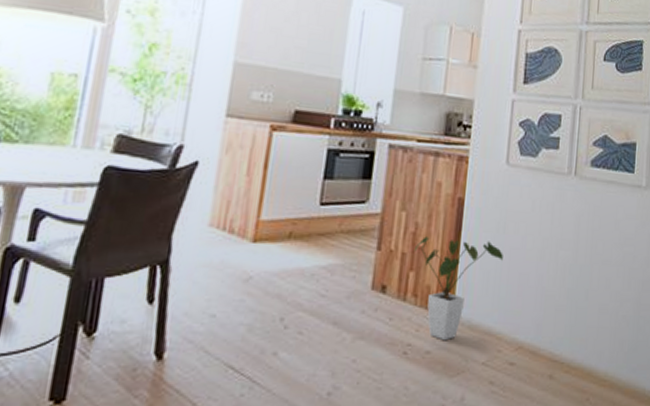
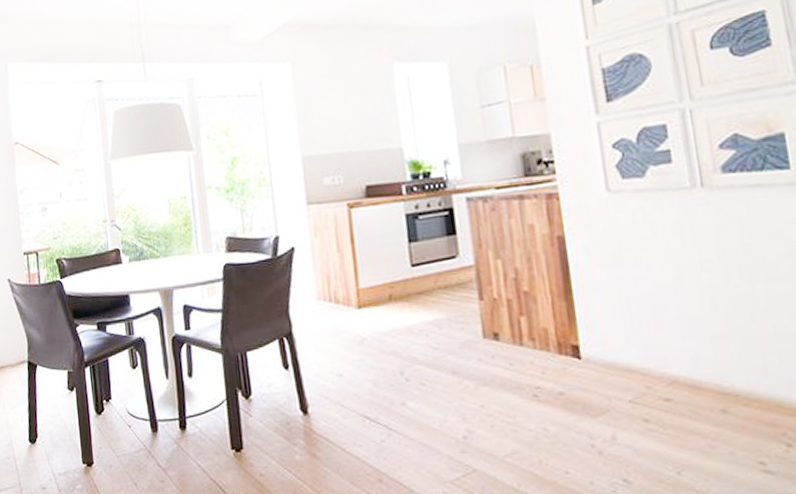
house plant: present [413,236,503,341] -> none [519,275,628,381]

